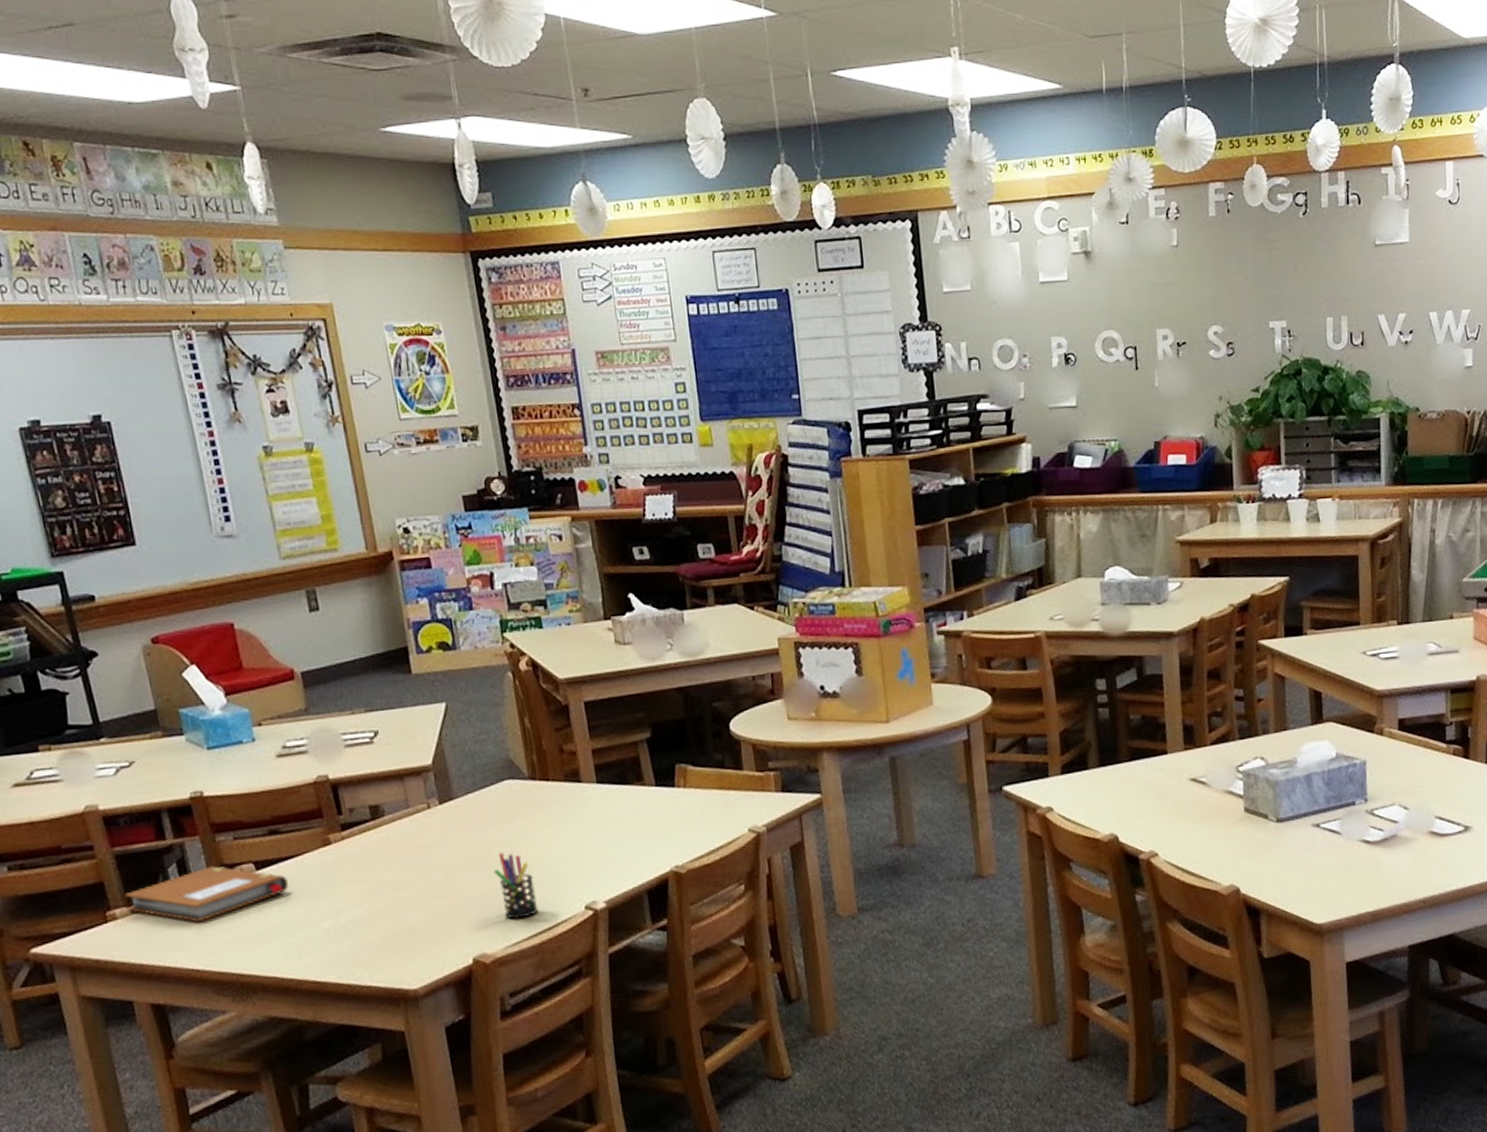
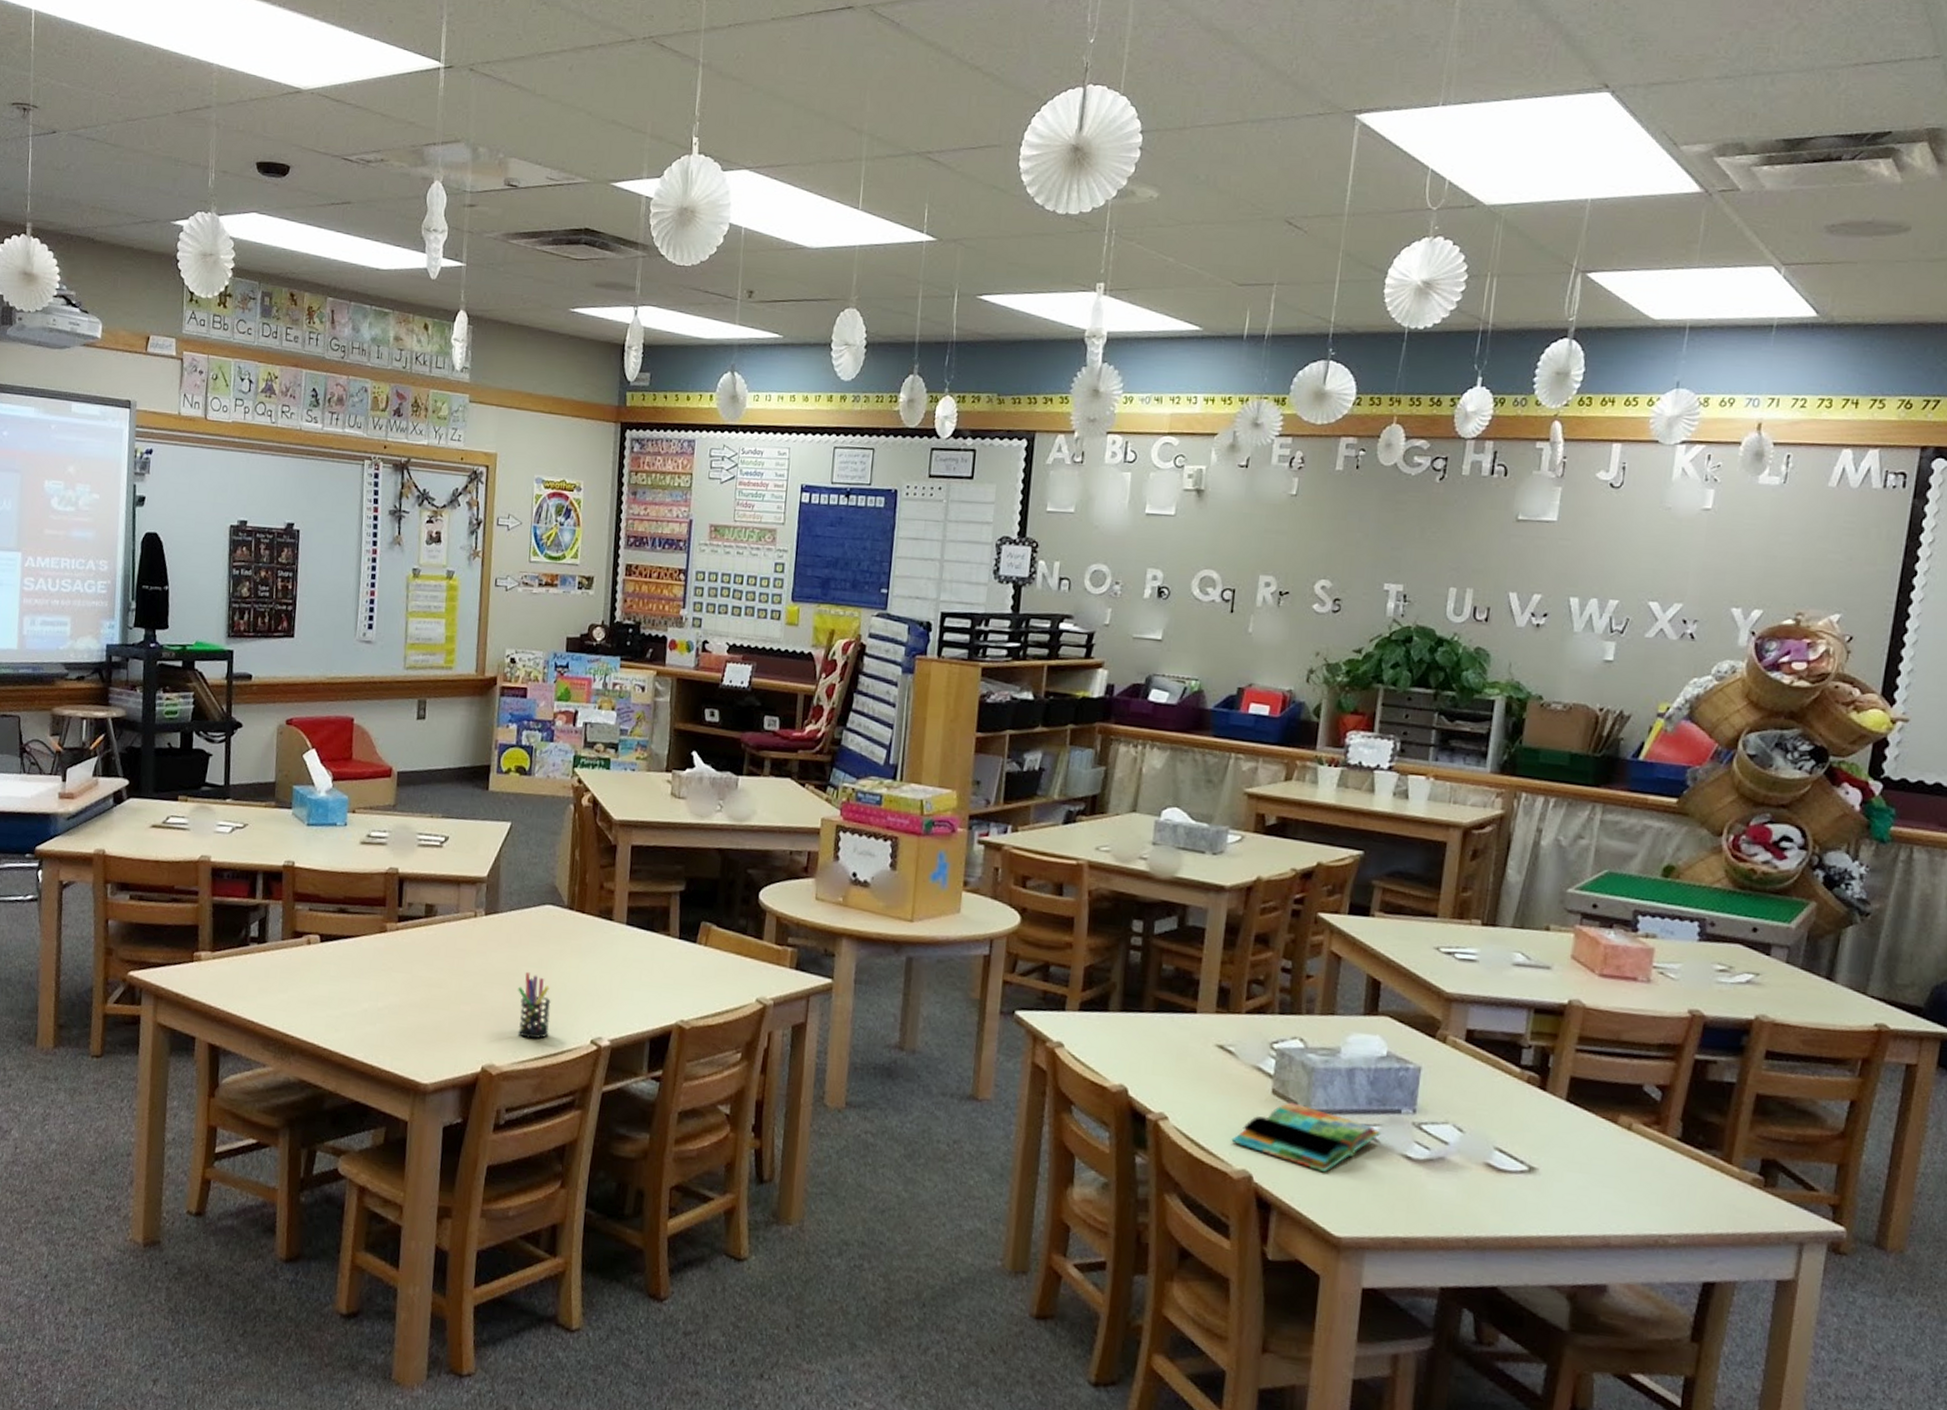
notebook: present [124,866,288,923] -> none [211,930,344,979]
book: none [1216,815,1342,872] -> present [1231,1102,1382,1173]

